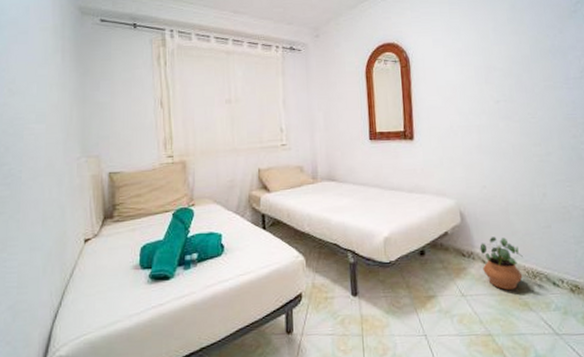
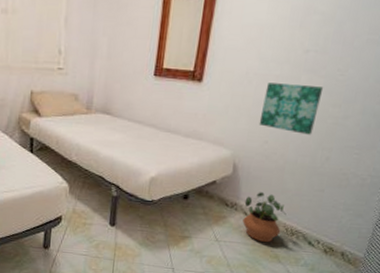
wall art: none [471,130,524,175] -> present [258,82,324,135]

